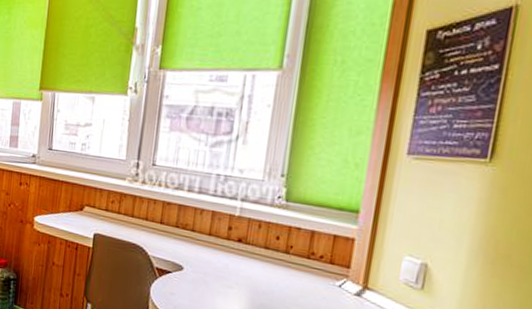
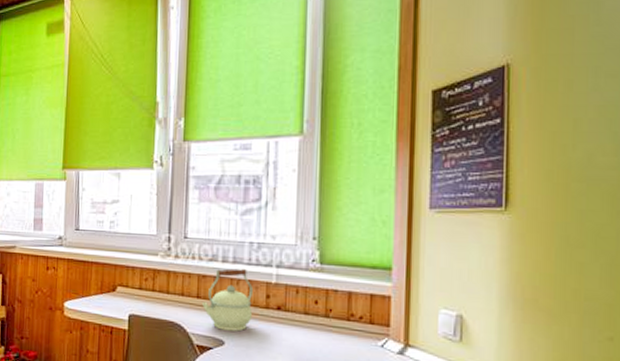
kettle: none [165,198,216,259] -> present [202,268,253,332]

